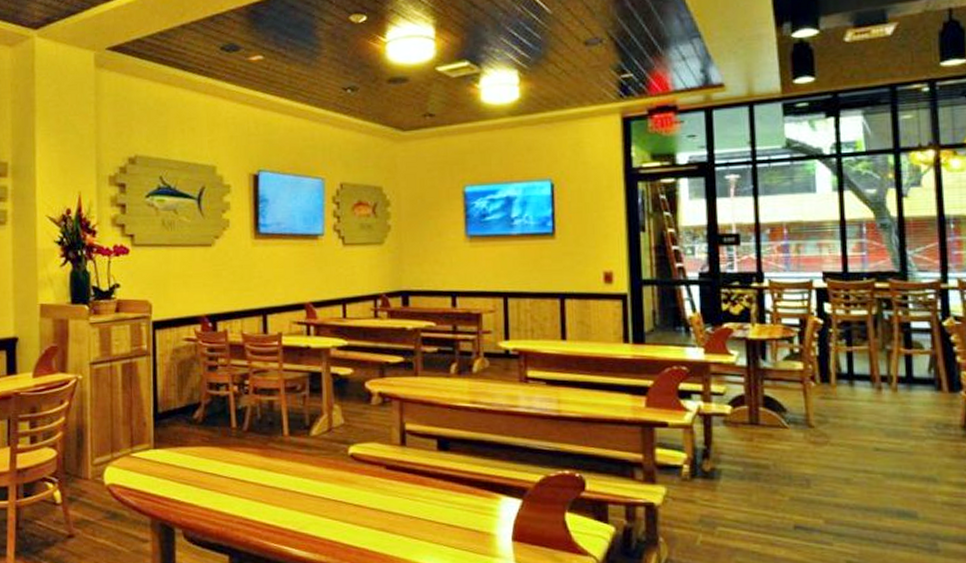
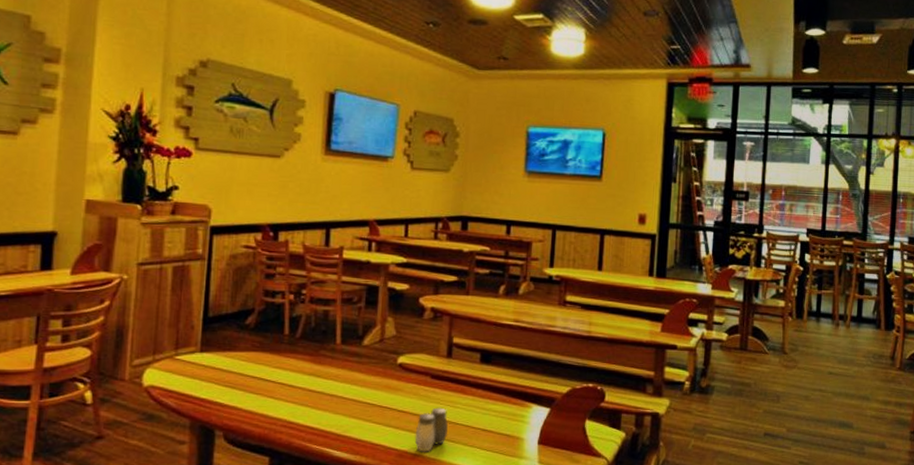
salt and pepper shaker: none [374,501,410,550] -> present [414,407,448,452]

